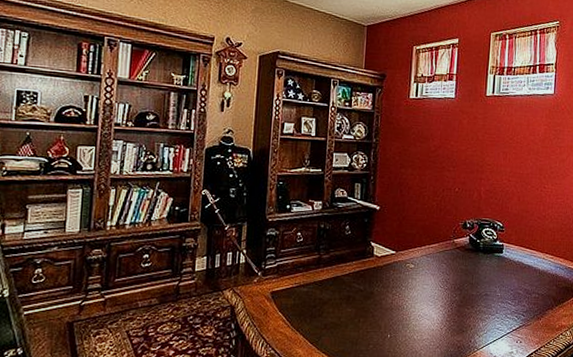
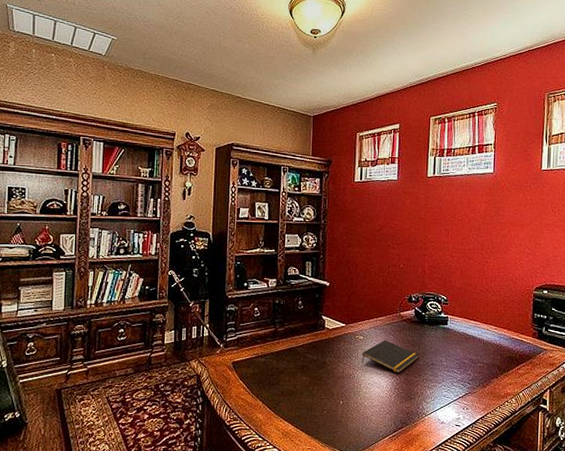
notepad: none [411,269,472,304] -> present [361,340,418,373]

